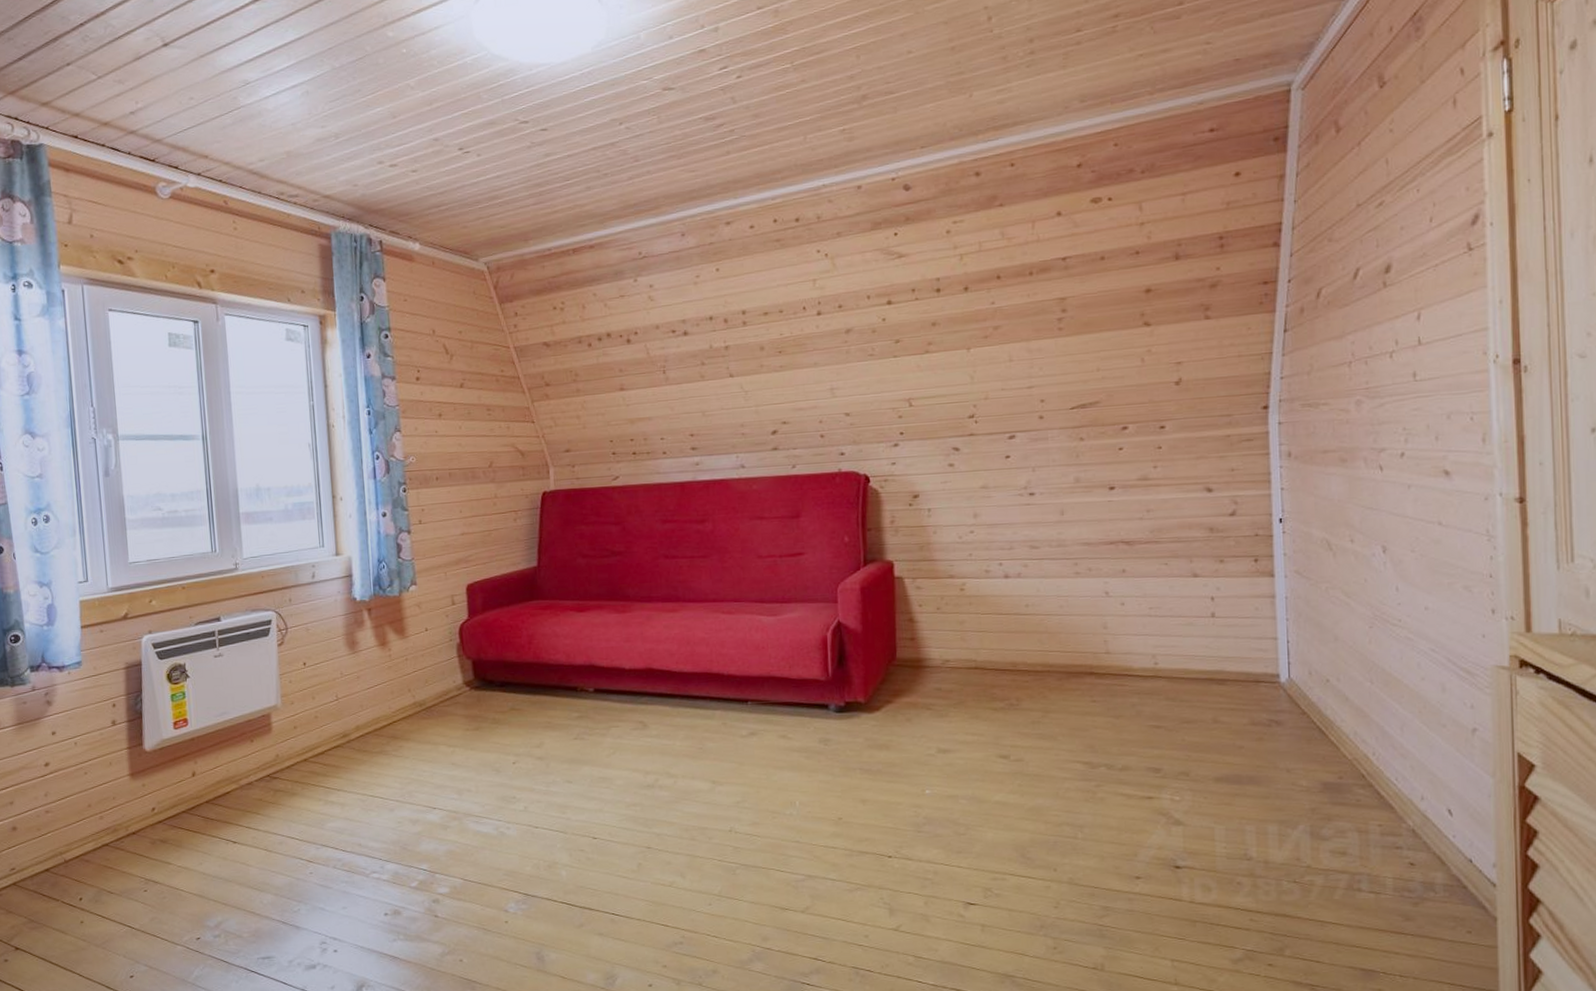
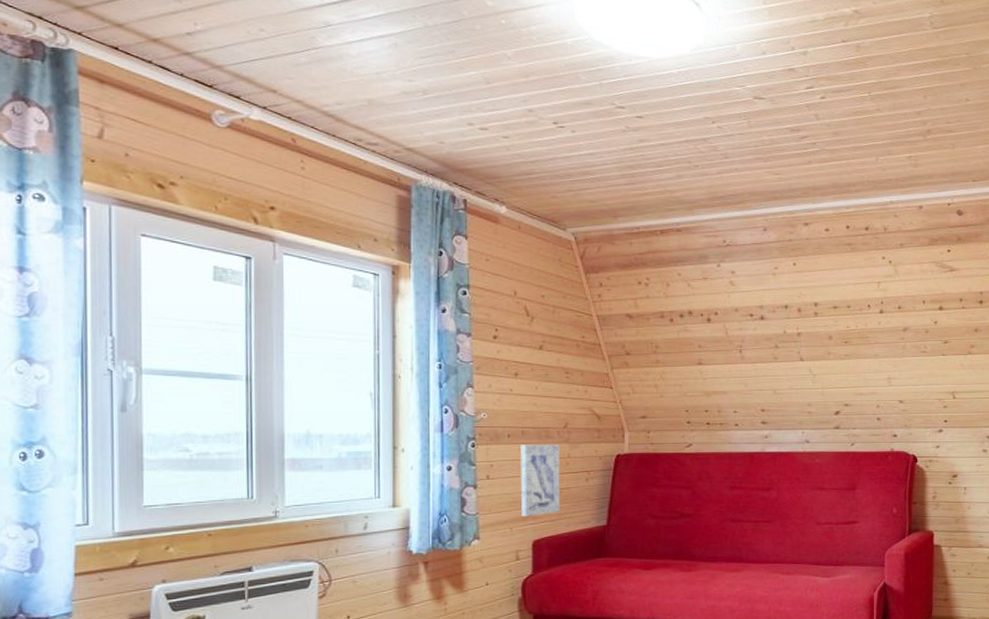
wall art: none [449,484,491,560] -> present [520,444,561,516]

